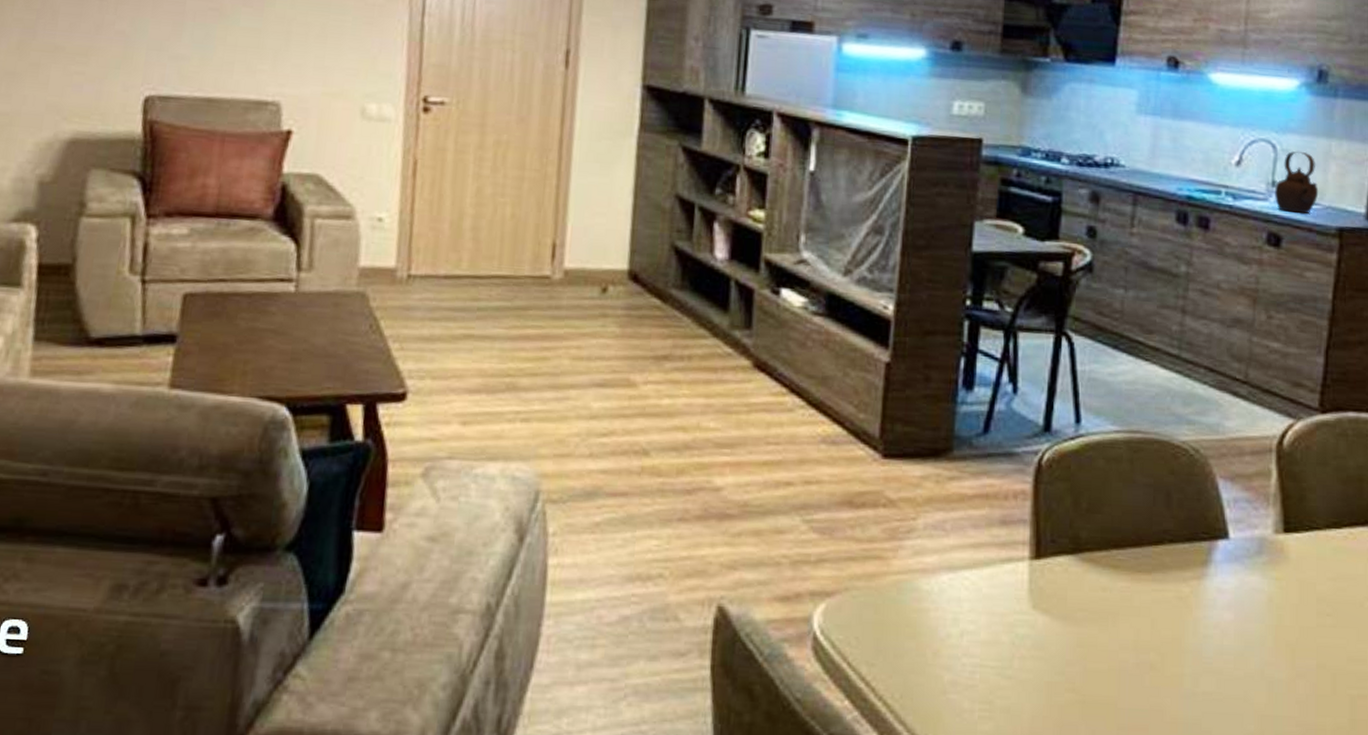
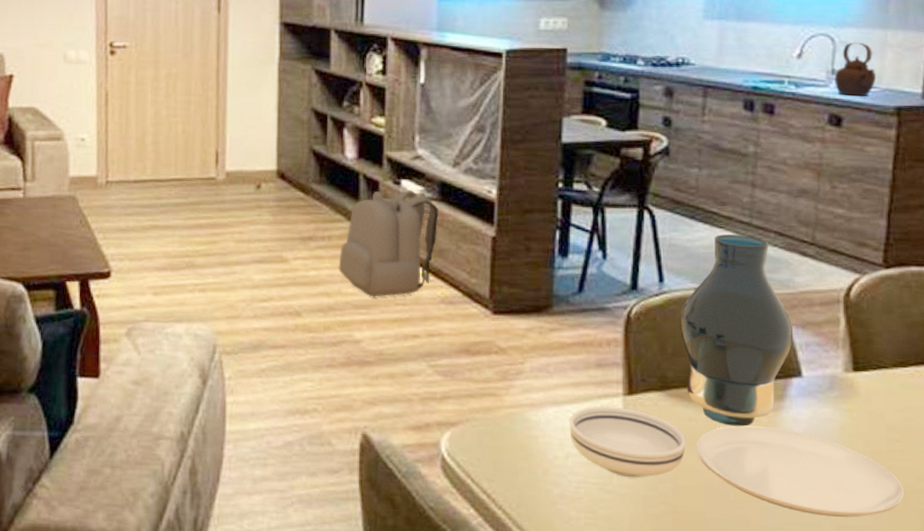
backpack: none [699,301,824,434] -> present [338,189,439,297]
bowl: none [966,572,1099,659] -> present [569,406,686,477]
vase: none [1096,368,1221,598] -> present [680,234,794,427]
plate: none [1109,596,1333,705] -> present [695,425,904,517]

